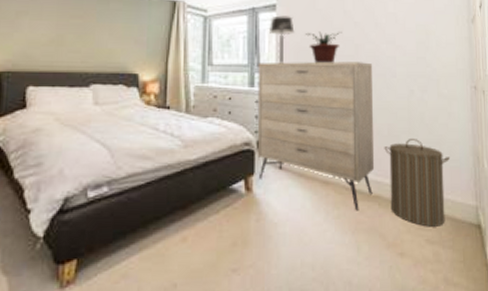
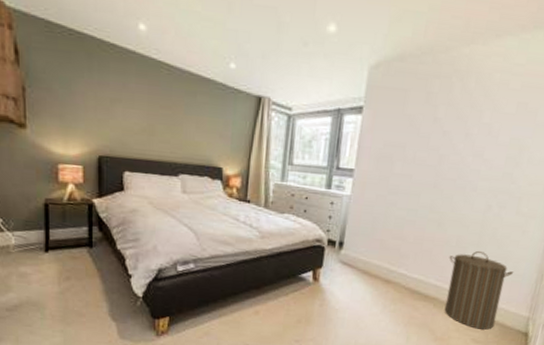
dresser: present [257,61,375,211] -> none [326,166,454,308]
table lamp: present [268,15,295,65] -> none [352,118,379,169]
potted plant: present [304,31,342,64] -> none [388,138,429,173]

